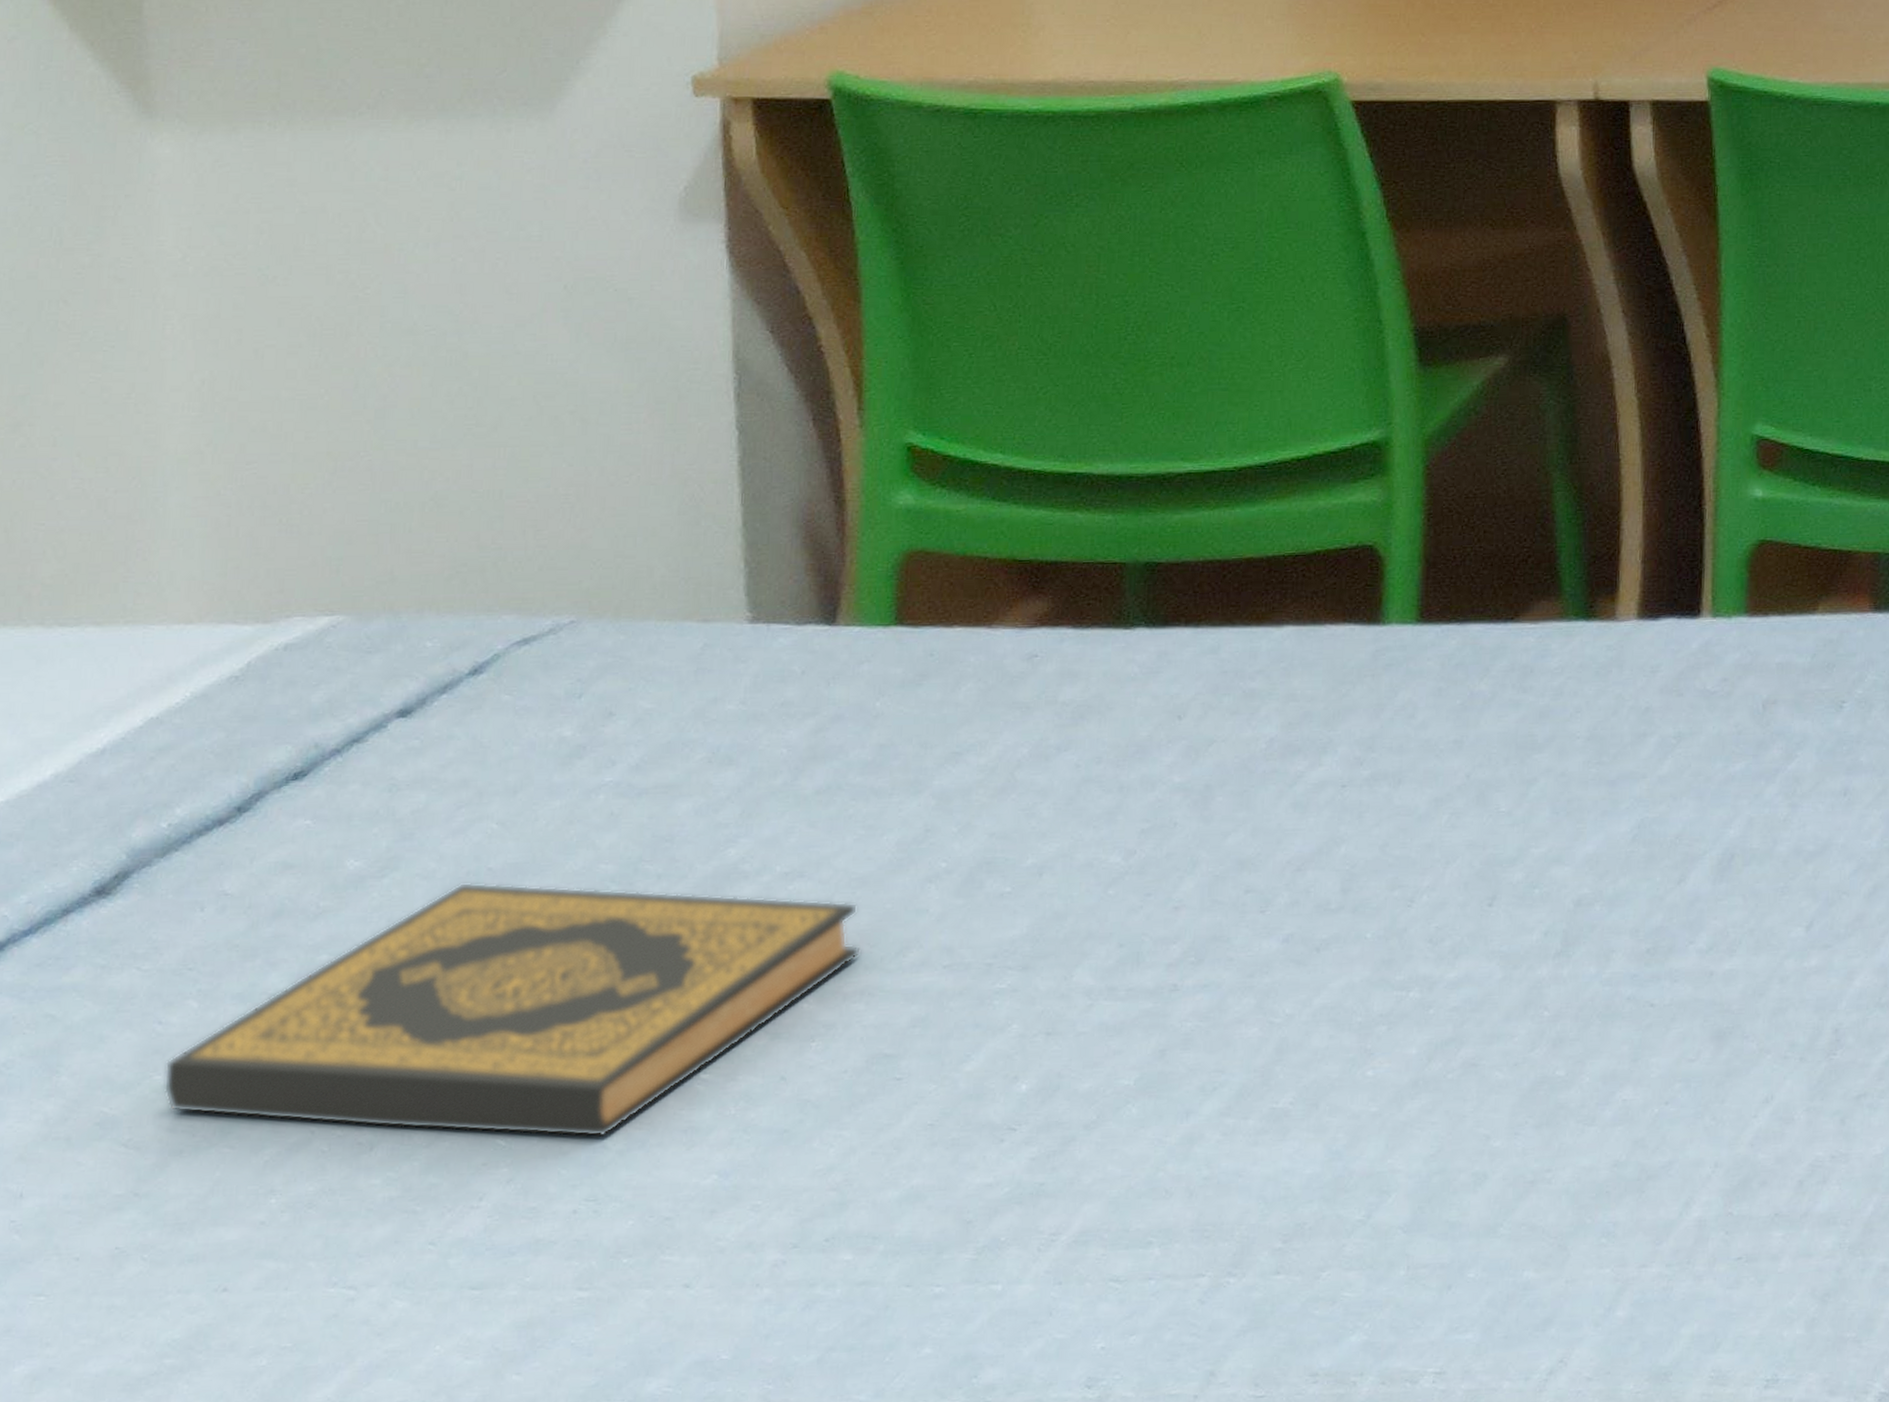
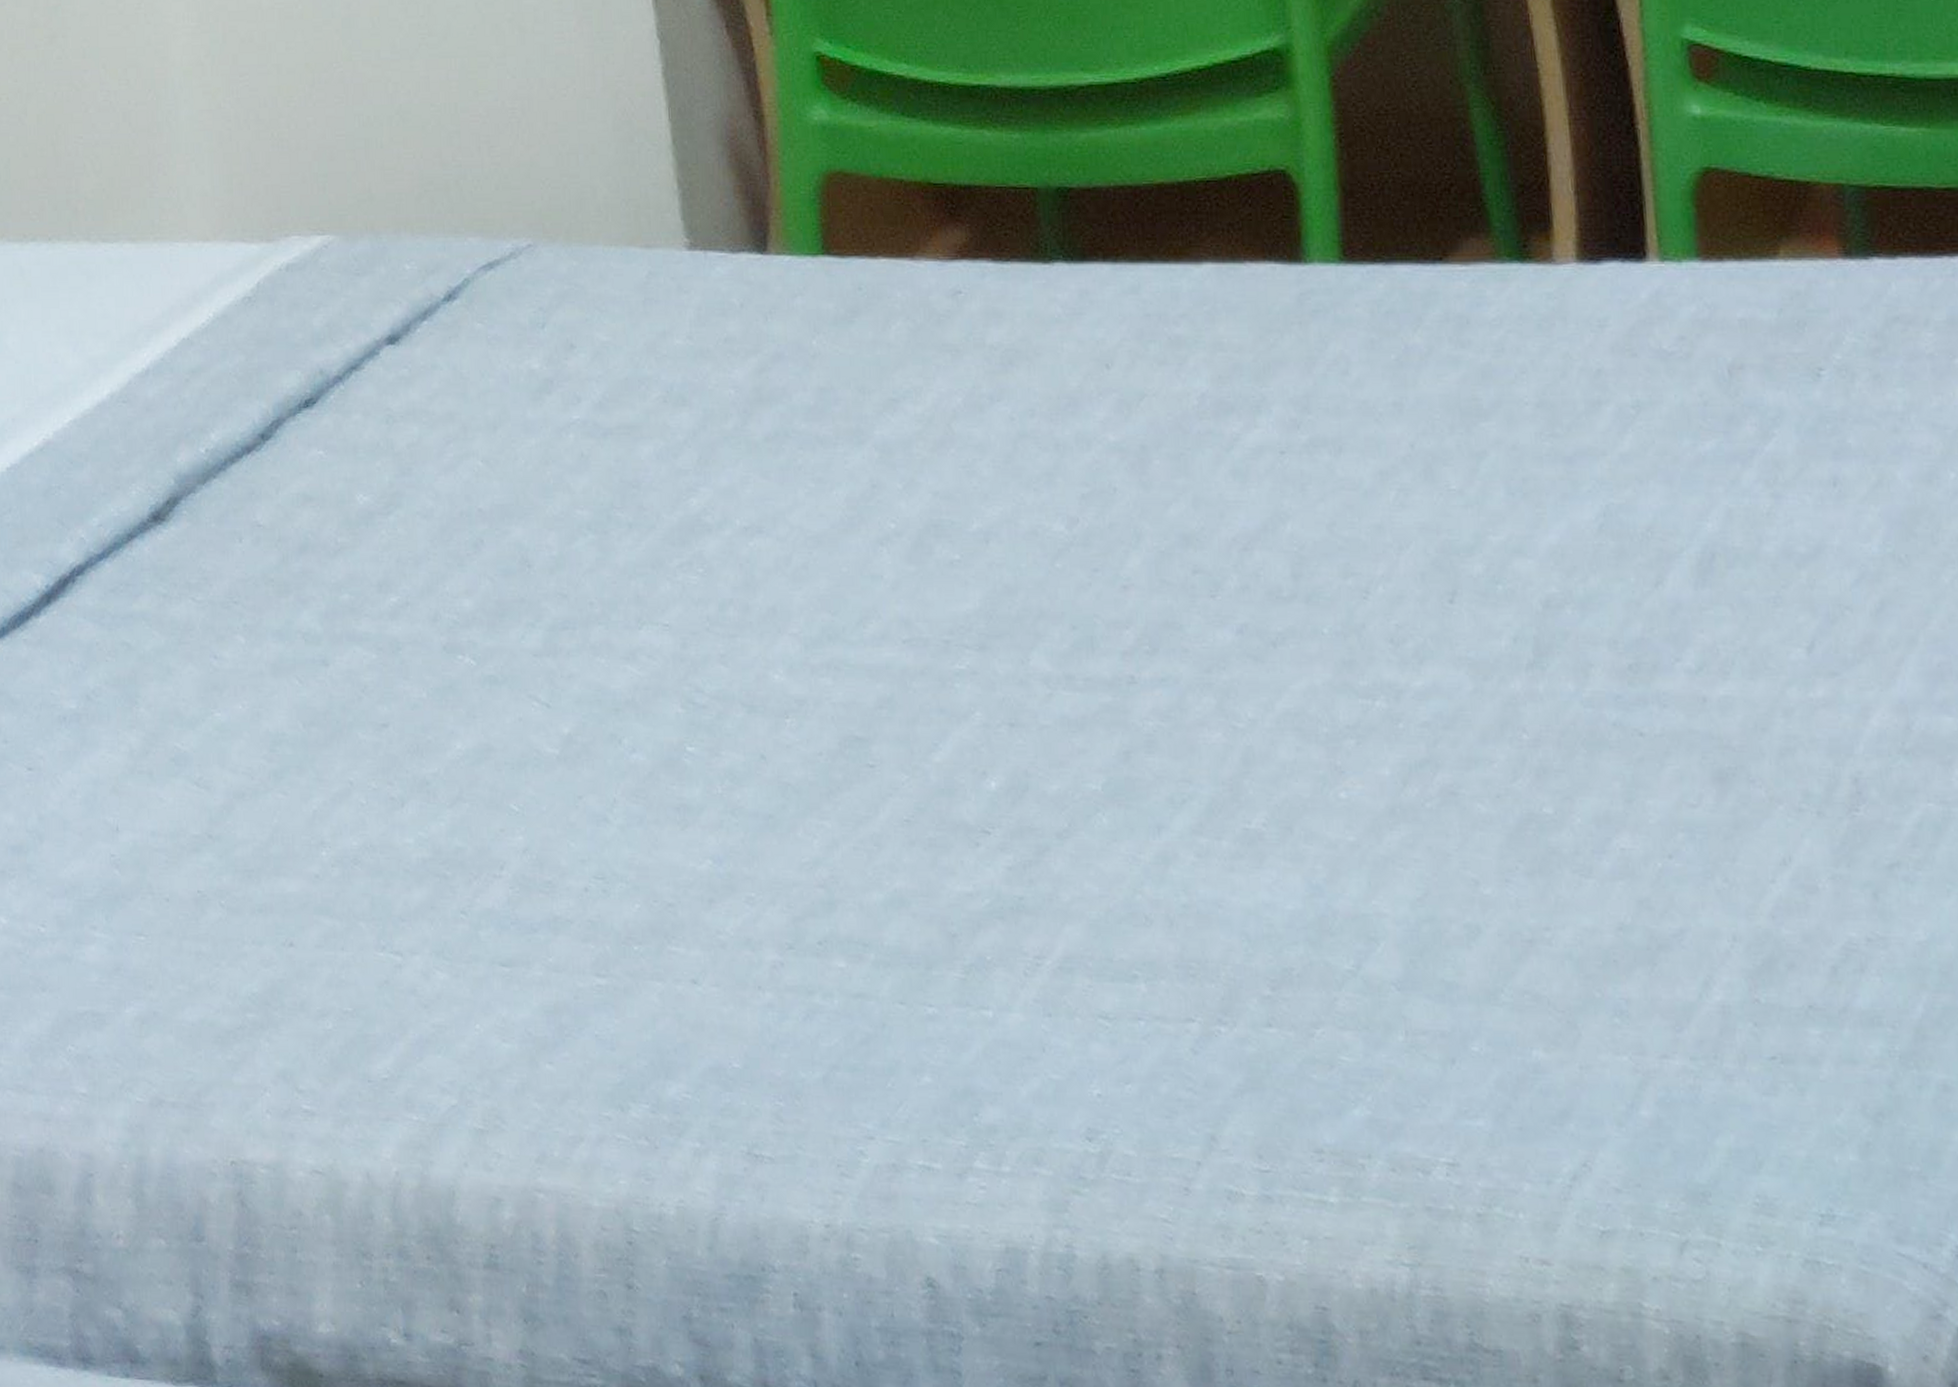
hardback book: present [163,882,862,1137] -> none [223,523,824,809]

